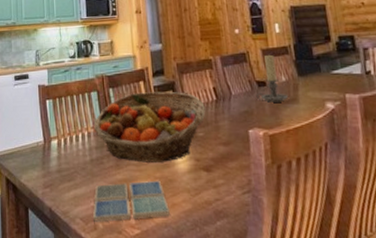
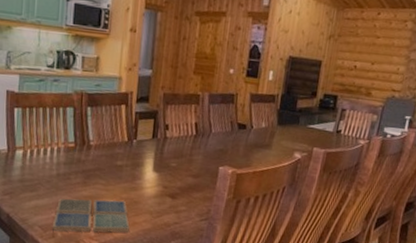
fruit basket: present [94,91,206,163] -> none [65,115,183,186]
candle holder: present [256,54,288,102] -> none [234,100,263,146]

